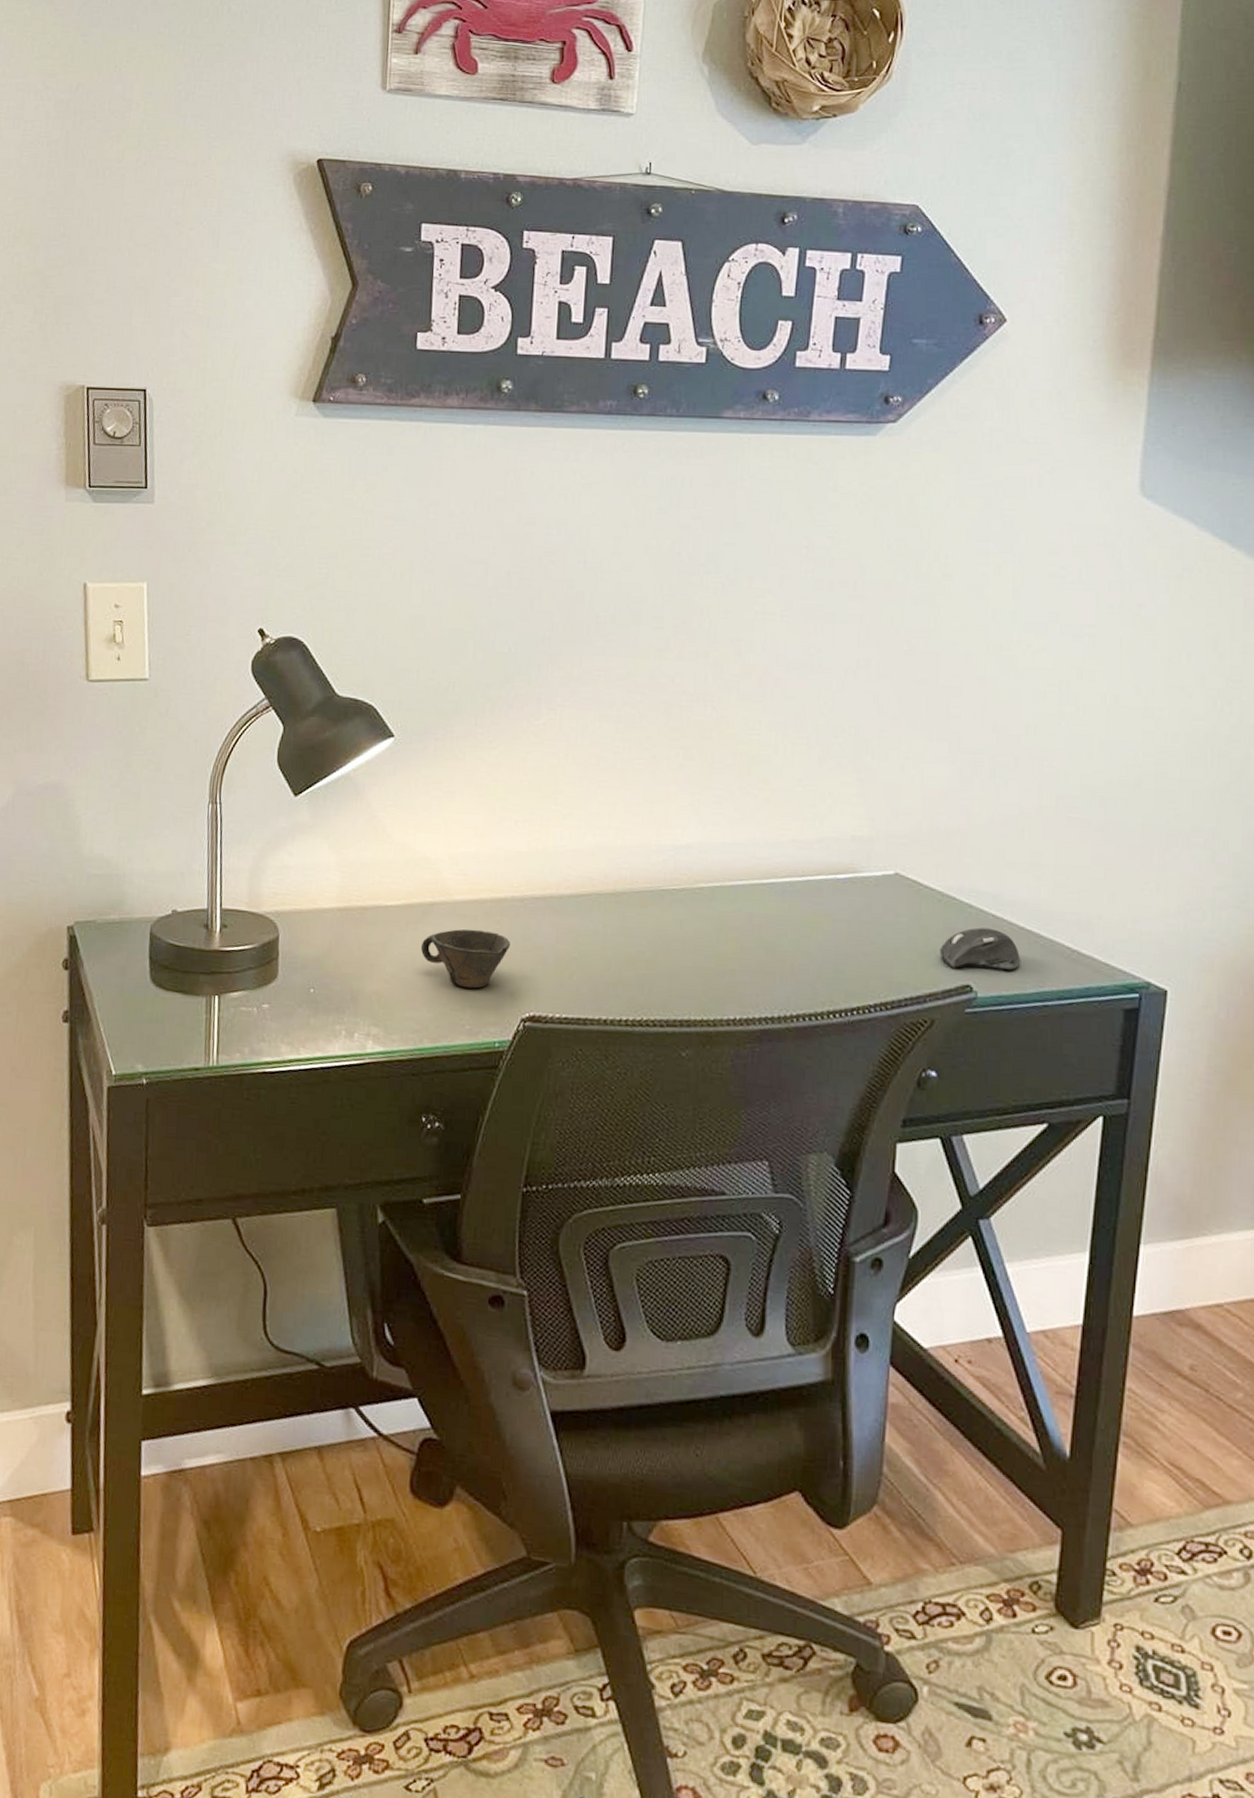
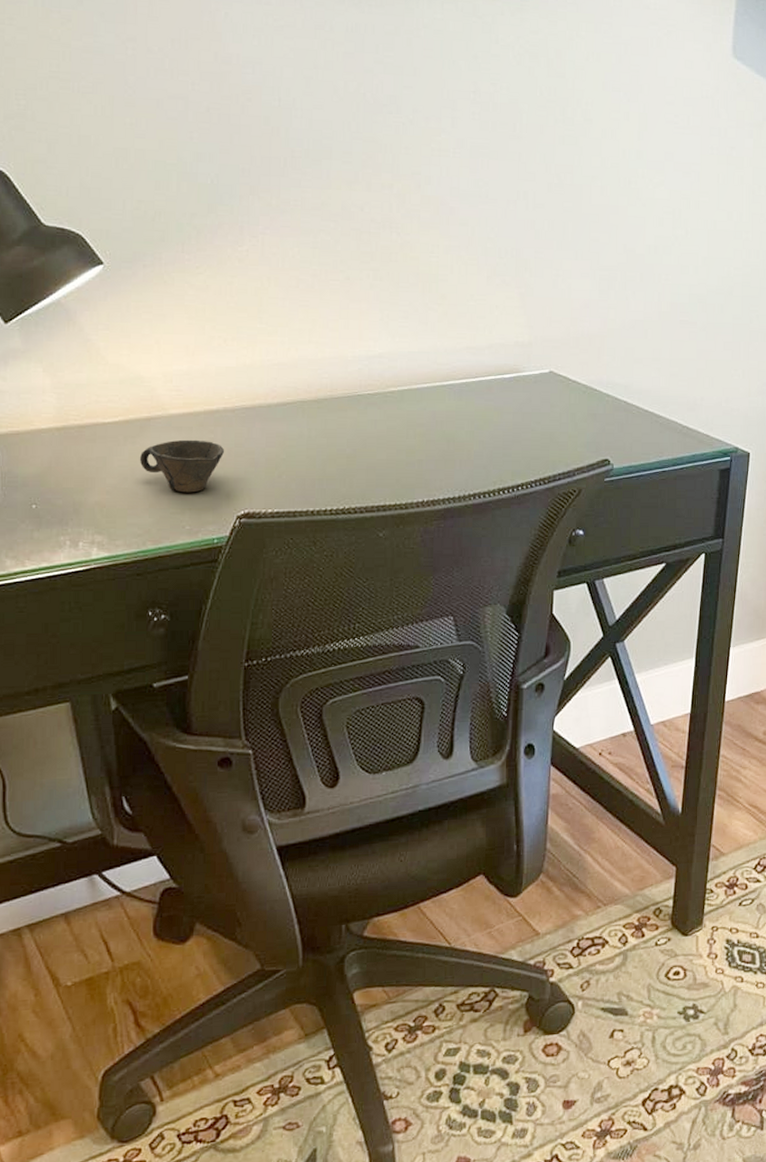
computer mouse: present [939,927,1021,971] -> none [584,412,646,446]

